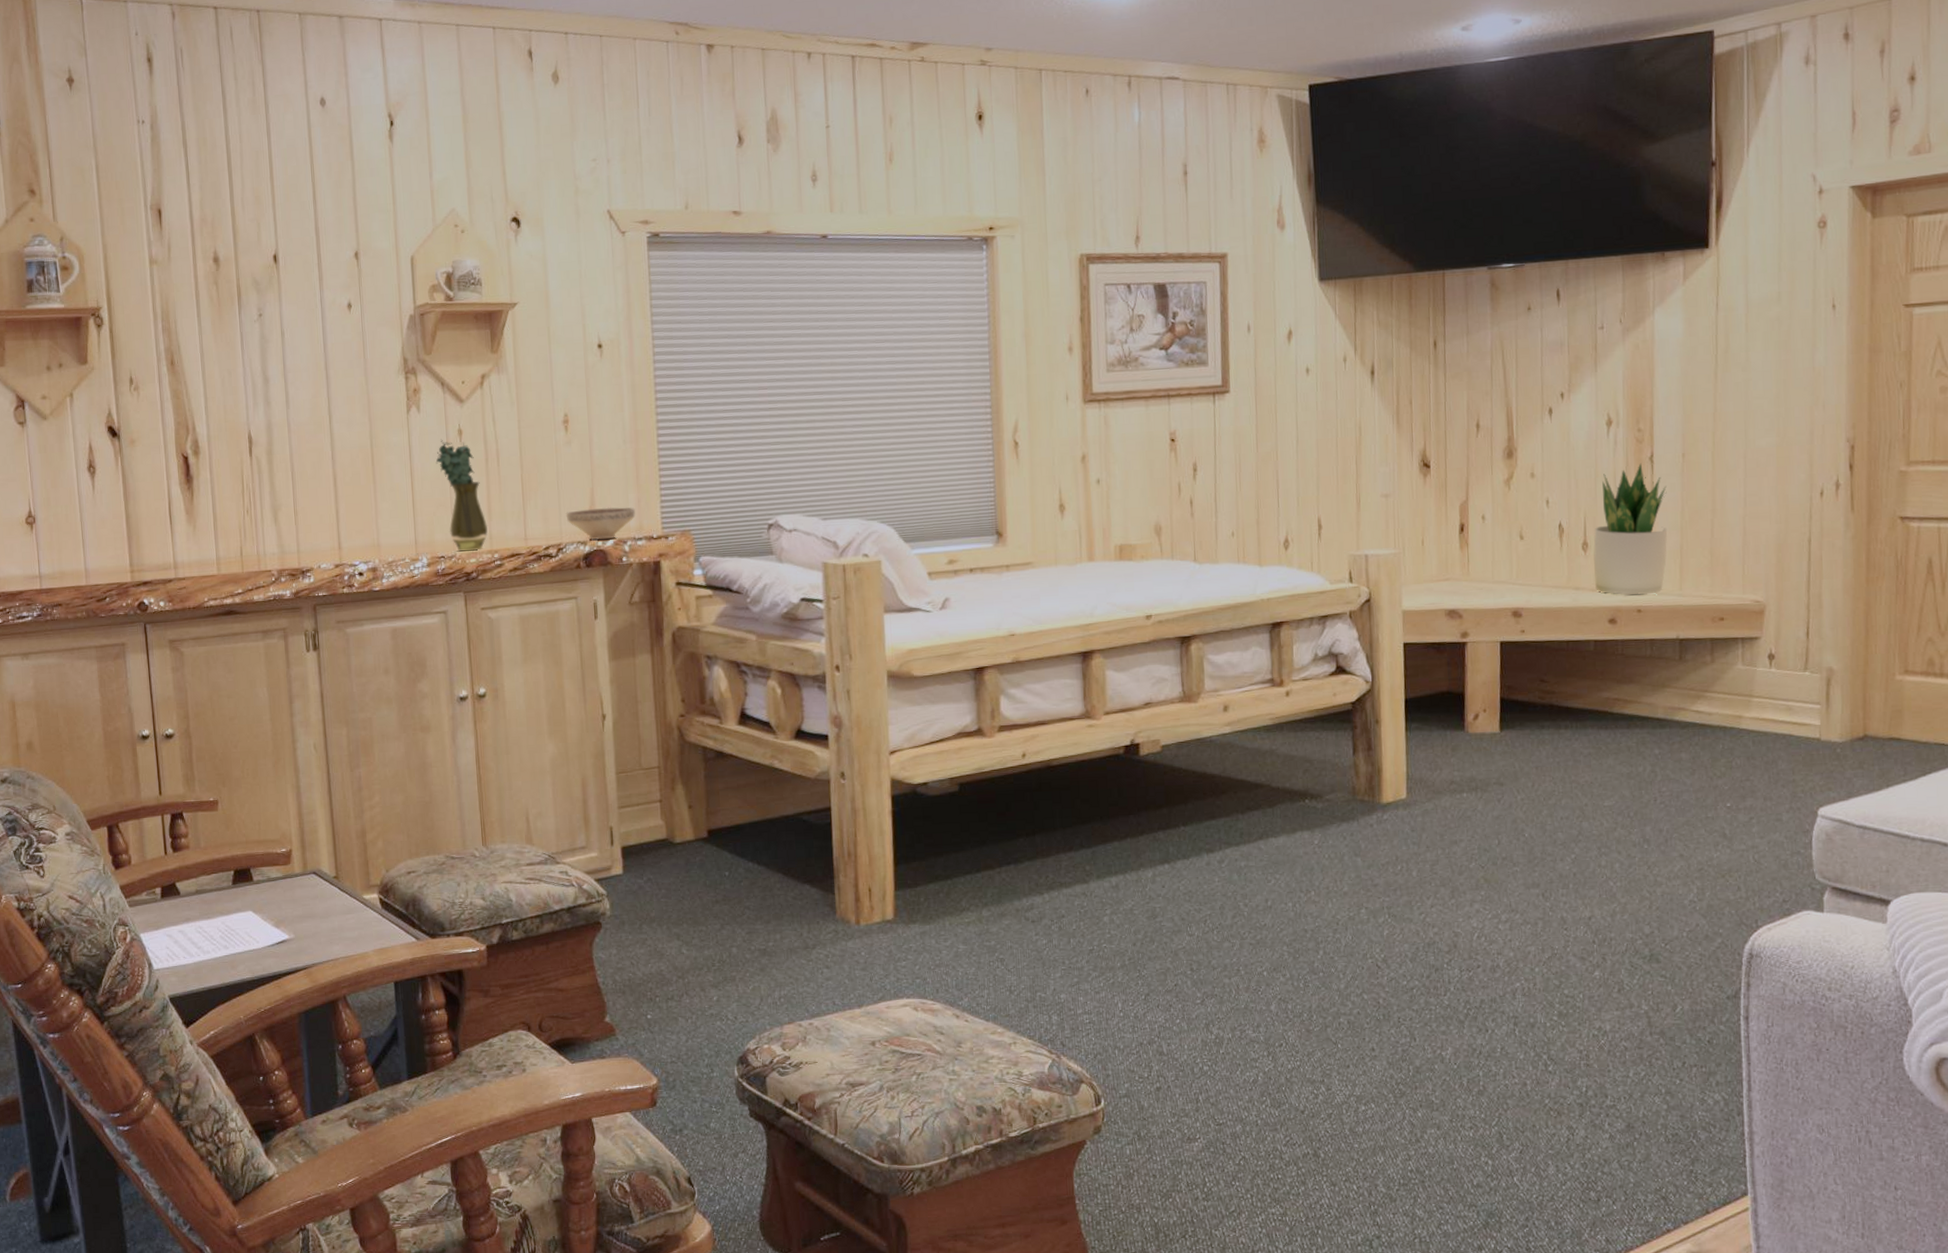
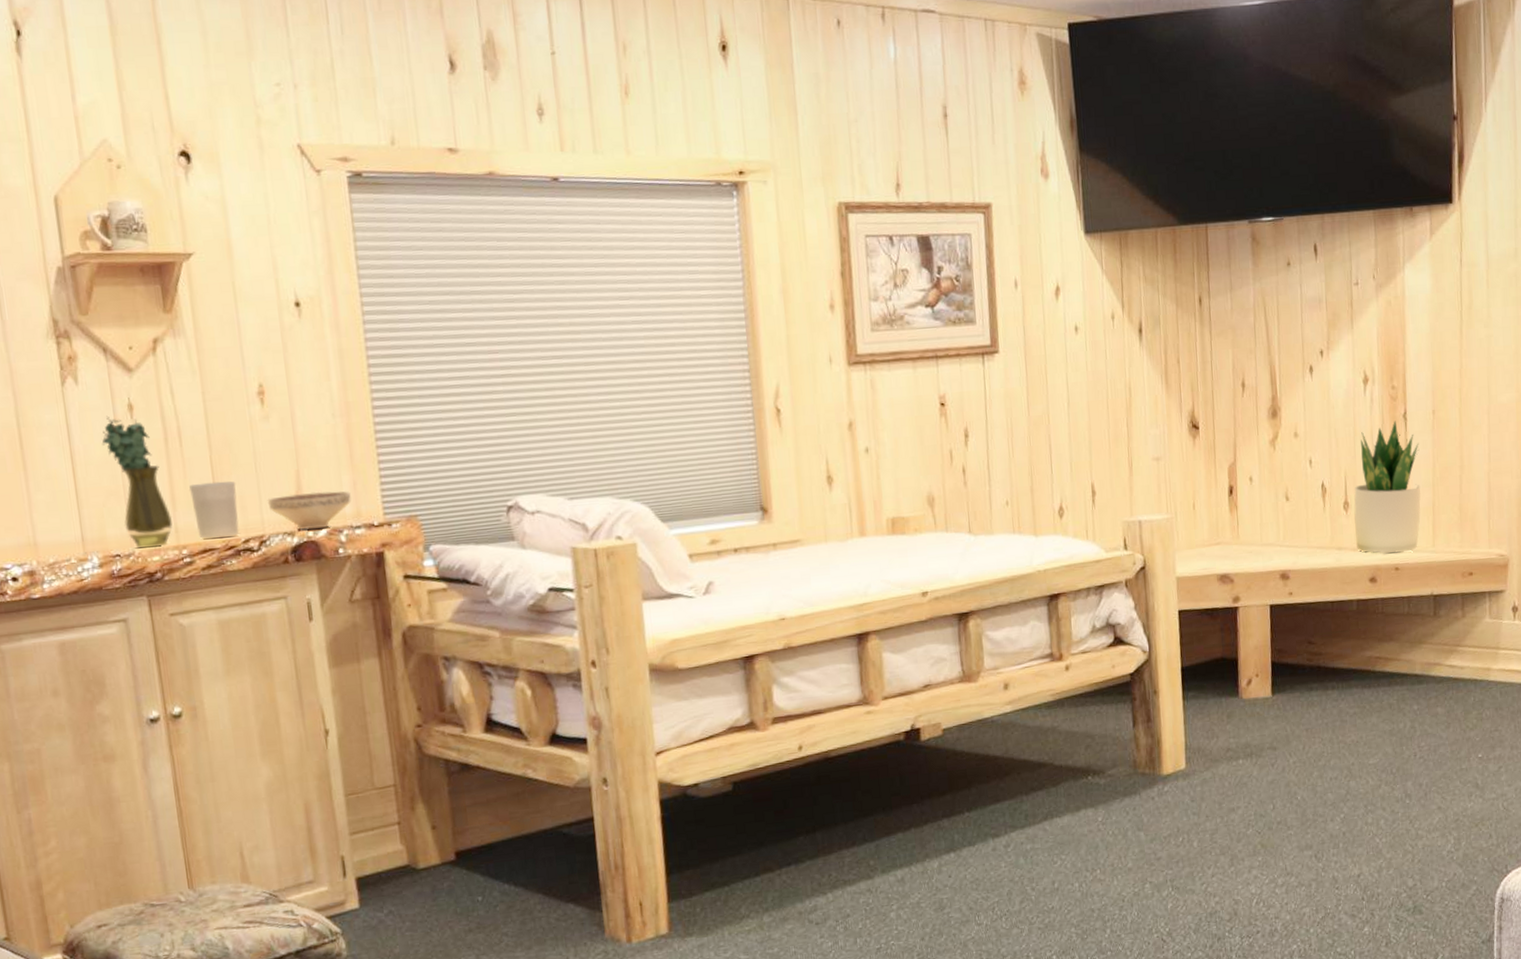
candle holder: none [503,496,541,545] -> present [189,481,239,539]

